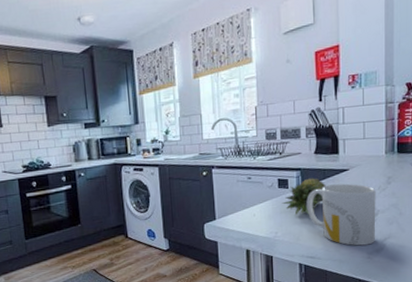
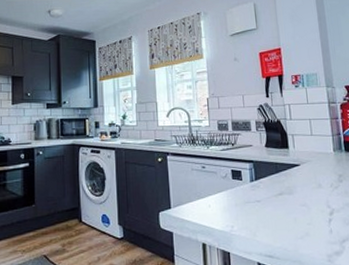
fruit: present [282,178,326,216] -> none [236,171,279,211]
mug: present [306,183,376,246] -> none [261,179,334,247]

